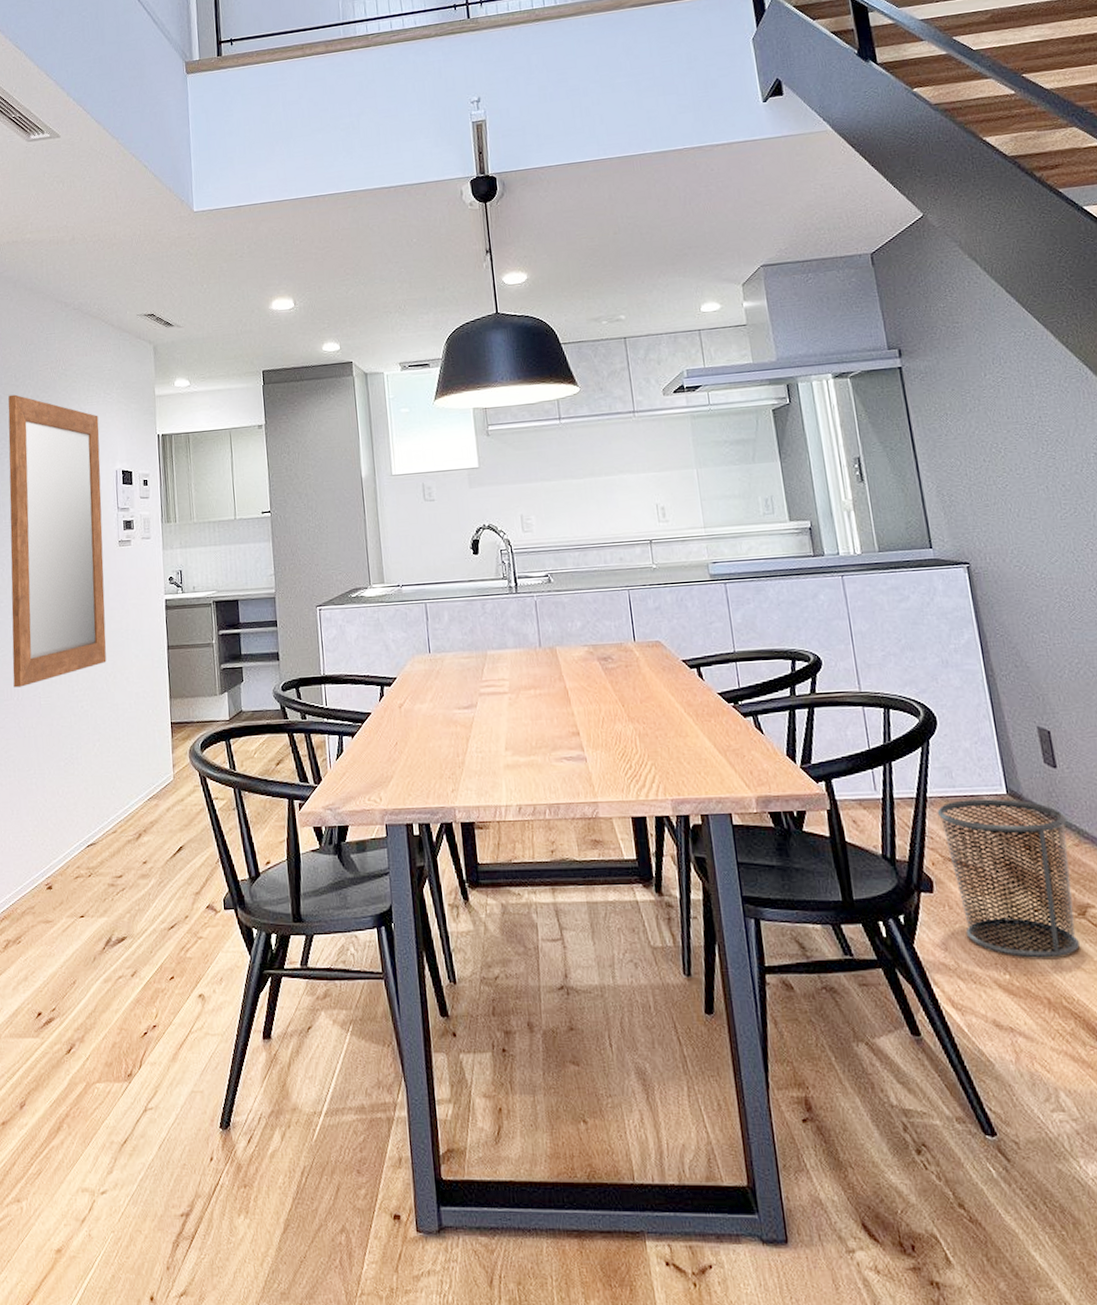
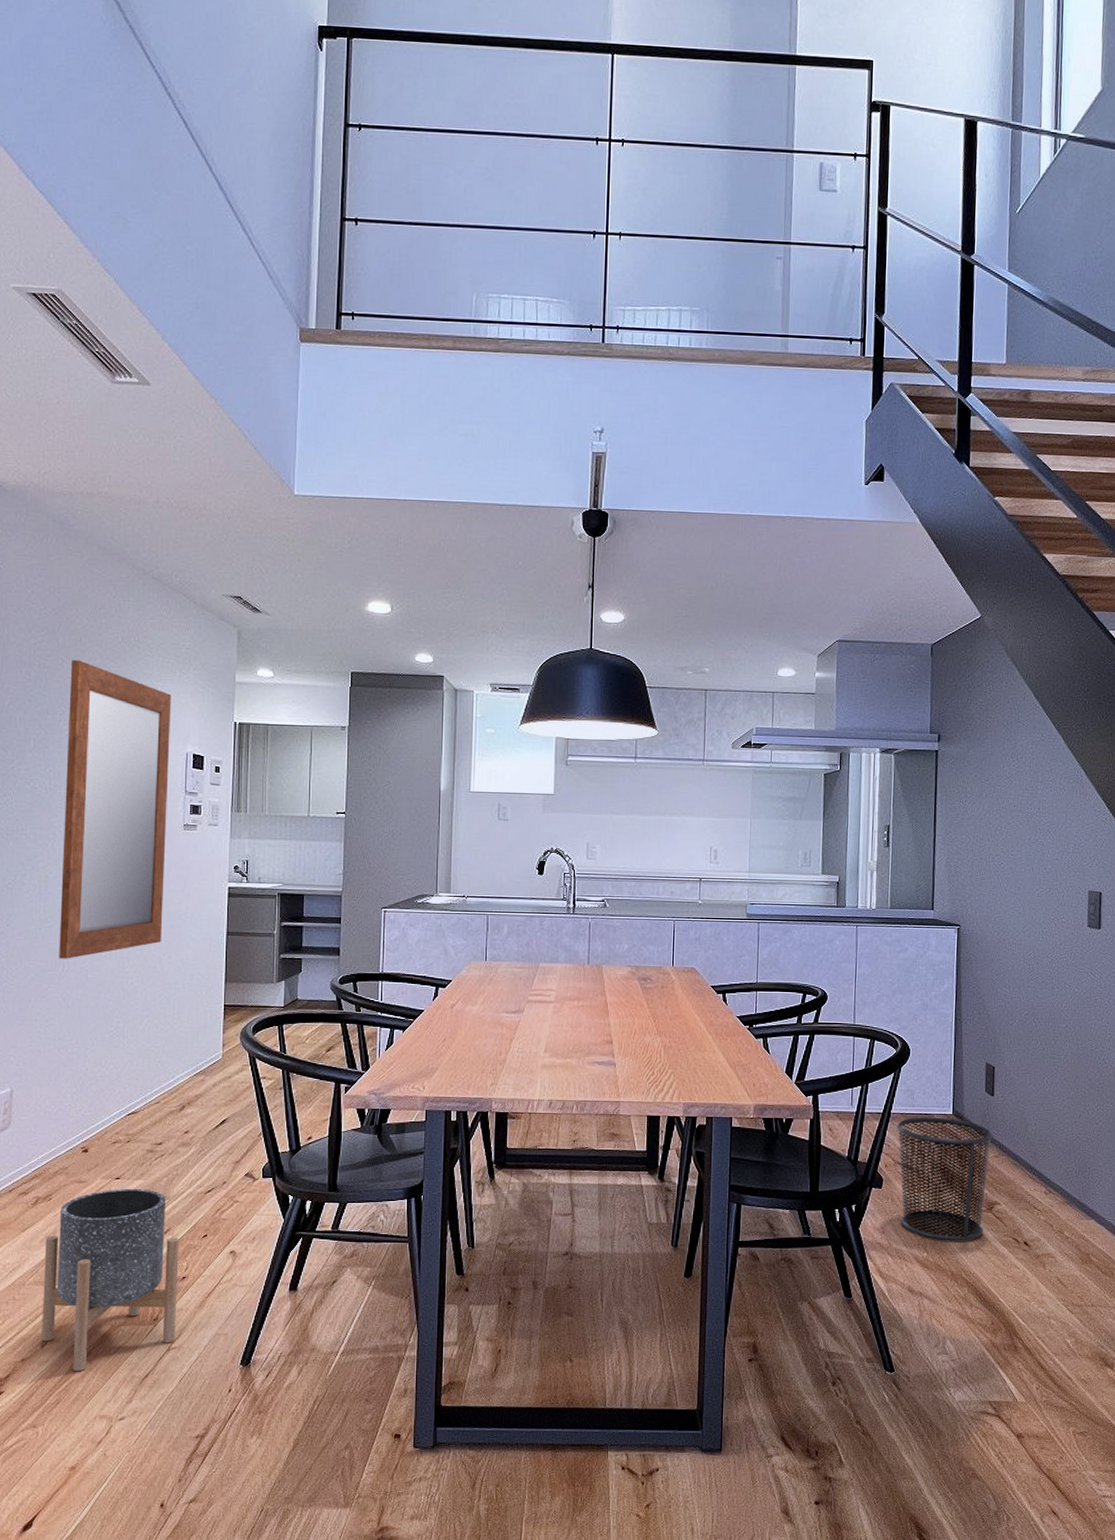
planter: none [17,926,151,1137] -> present [41,1188,179,1372]

